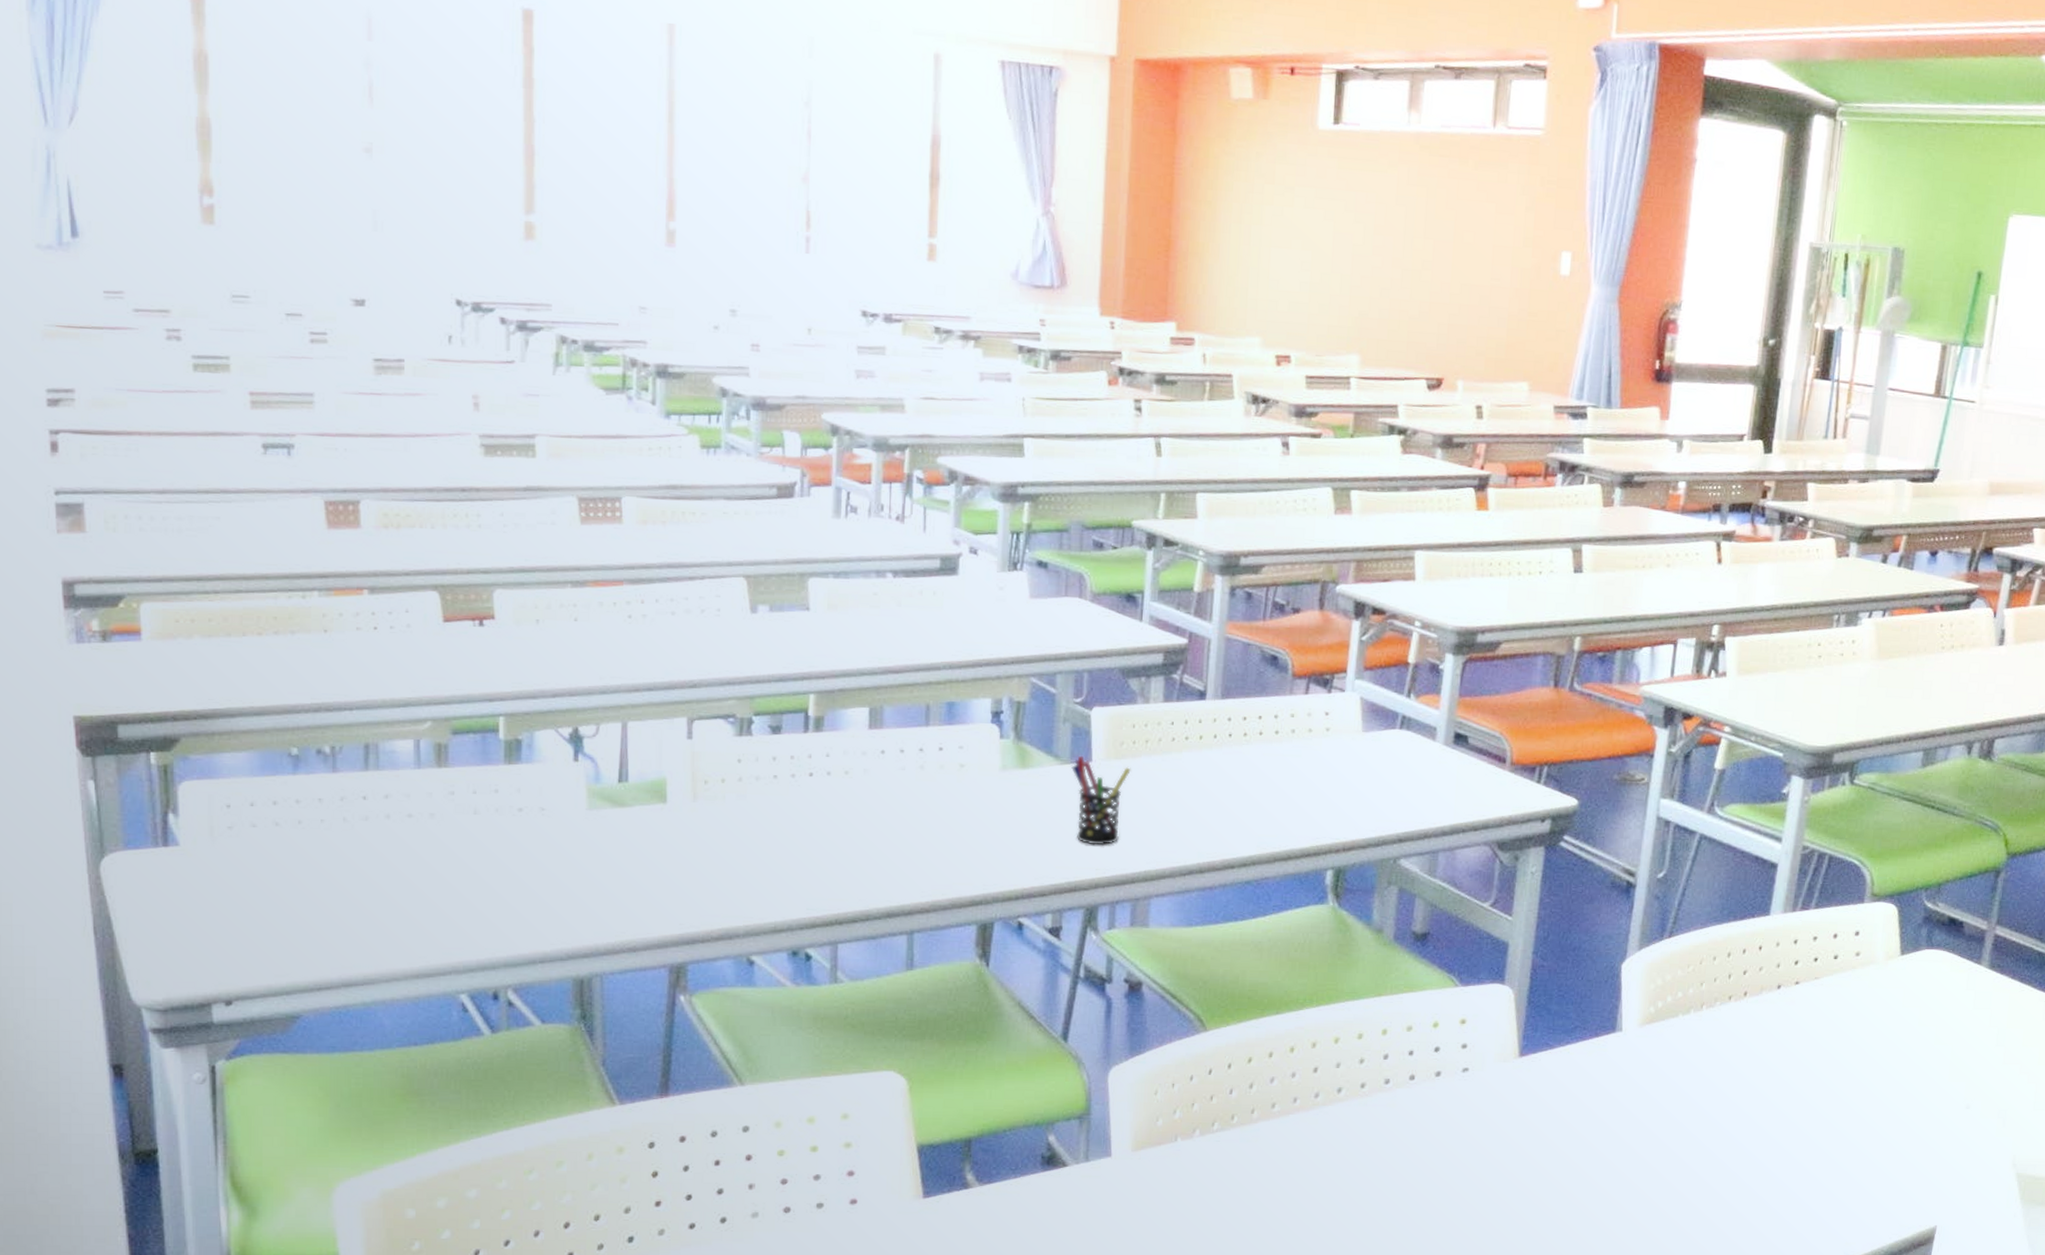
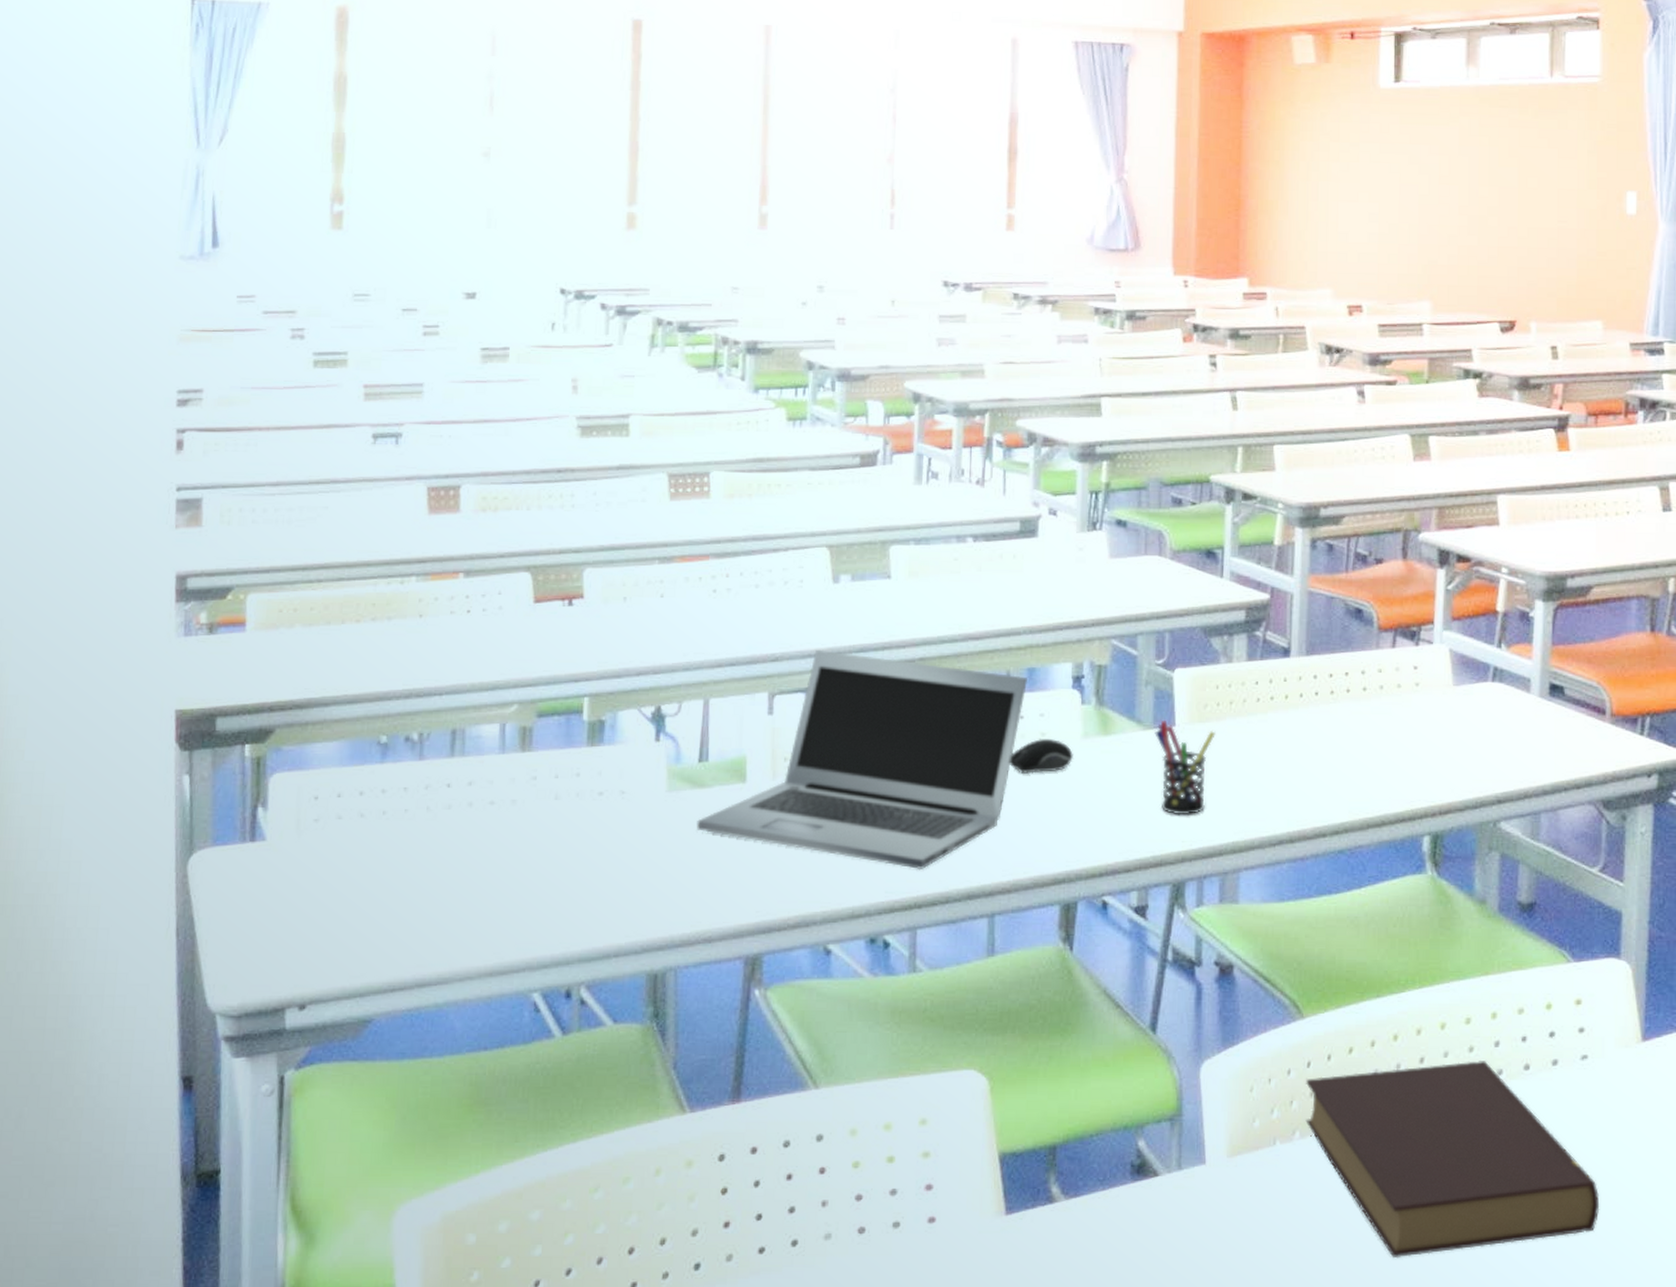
laptop: none [618,677,948,890] -> present [697,649,1028,871]
computer mouse: none [929,770,991,802] -> present [1010,739,1073,774]
book: none [1205,1071,1471,1239] -> present [1305,1061,1600,1259]

